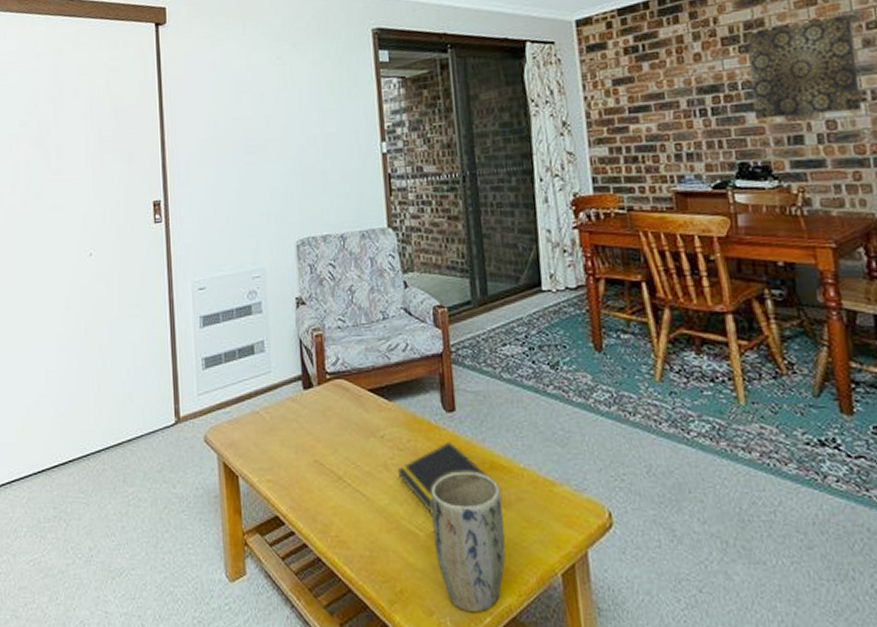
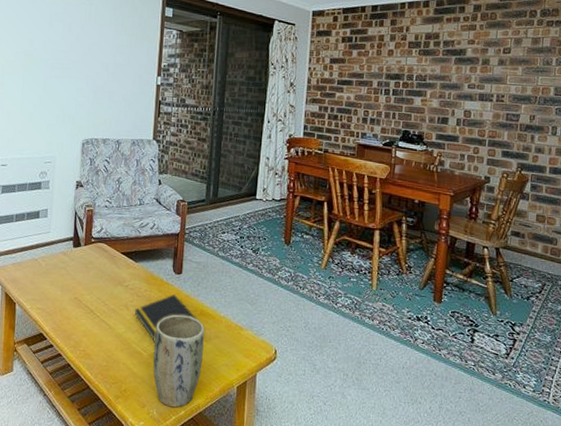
wall art: present [745,14,862,120] -> none [420,40,496,107]

